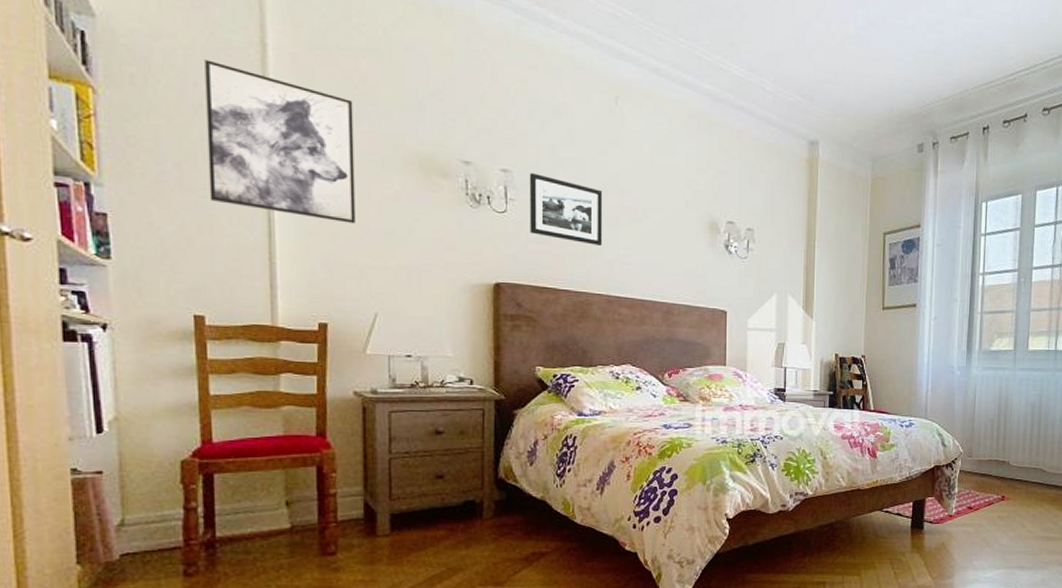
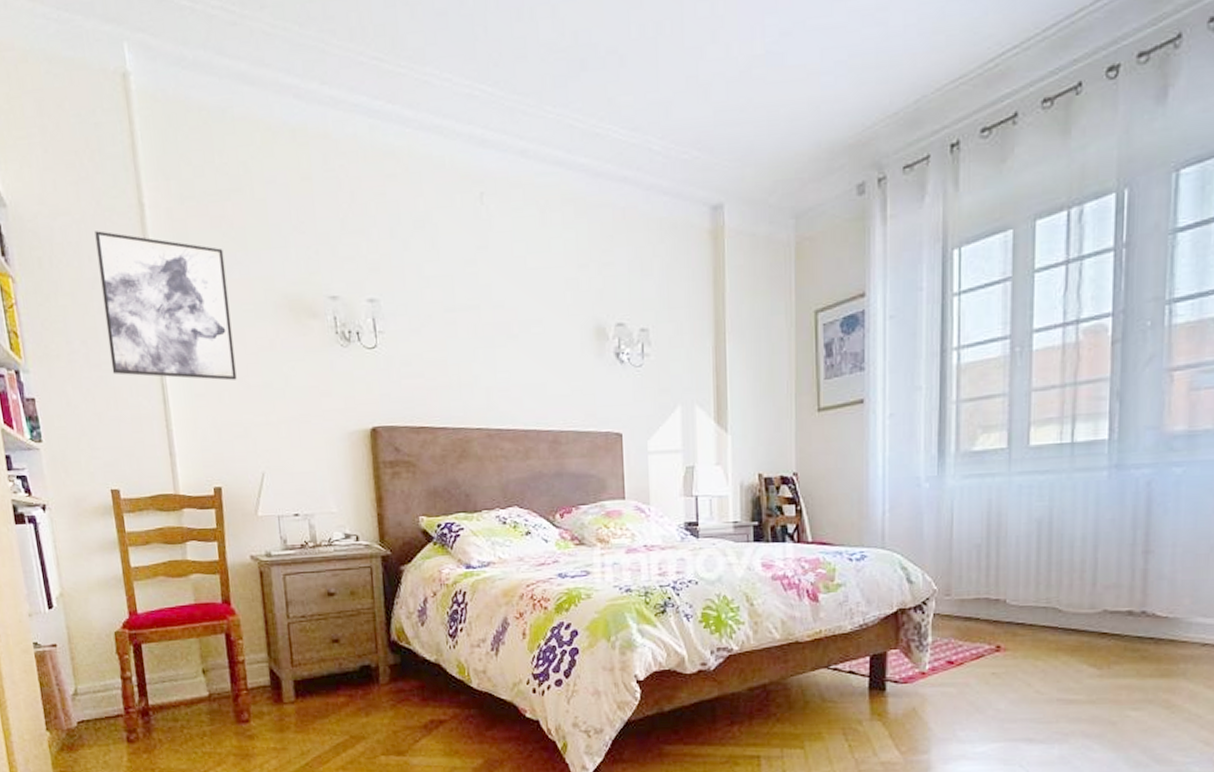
picture frame: present [529,173,603,247] -> none [396,298,478,373]

